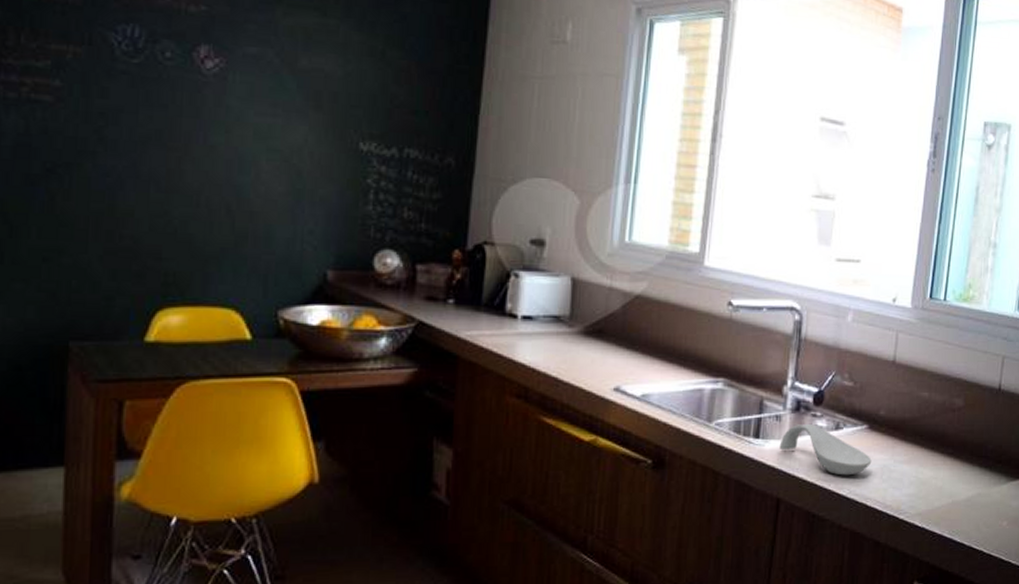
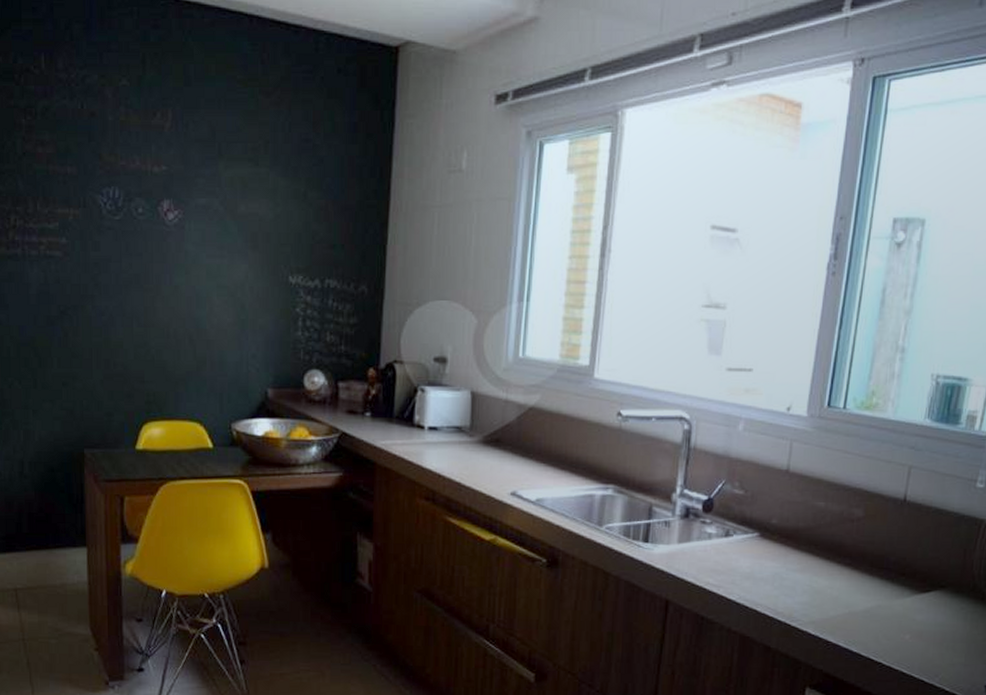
spoon rest: present [779,424,872,476] -> none [668,530,763,582]

